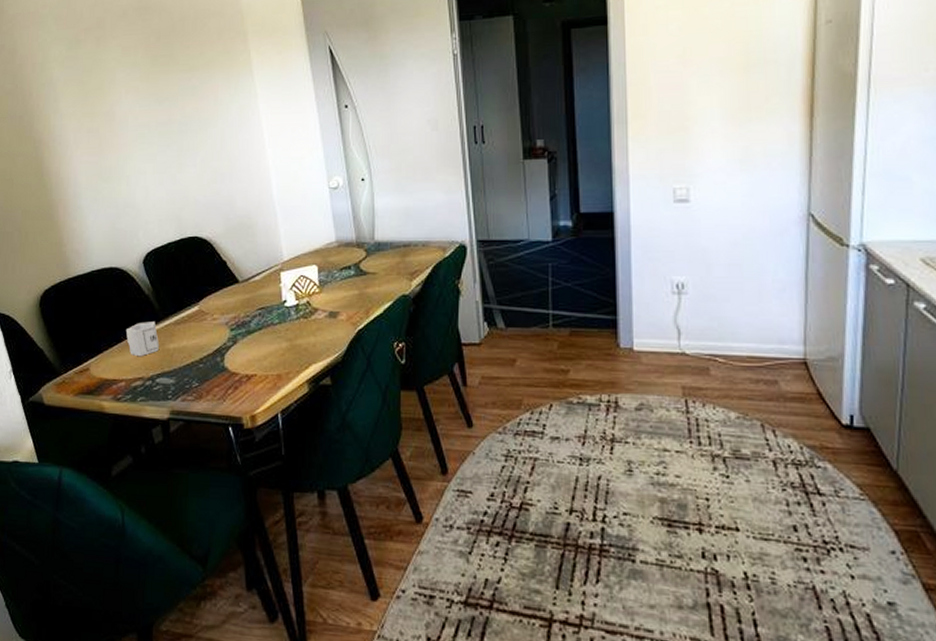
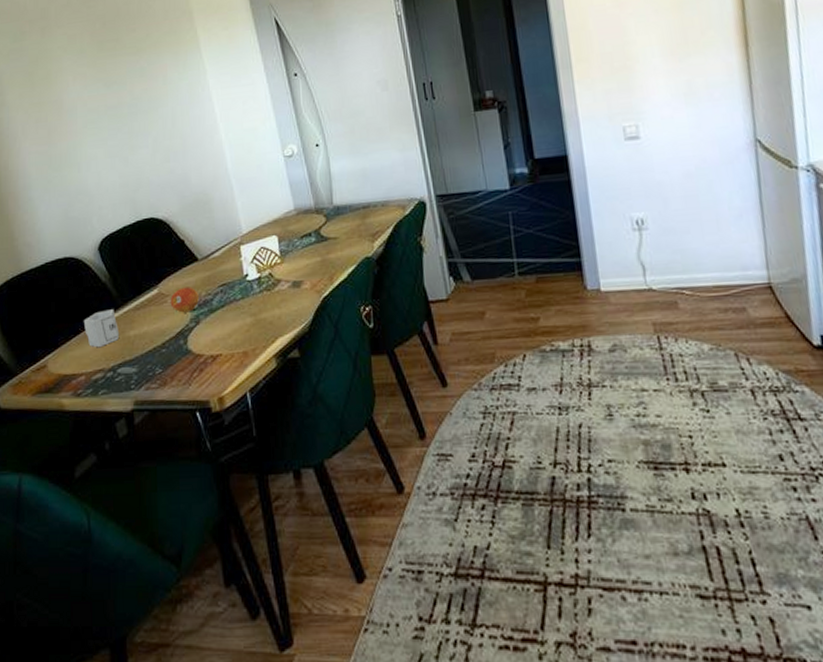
fruit: none [210,307,237,332] -> present [170,287,199,313]

